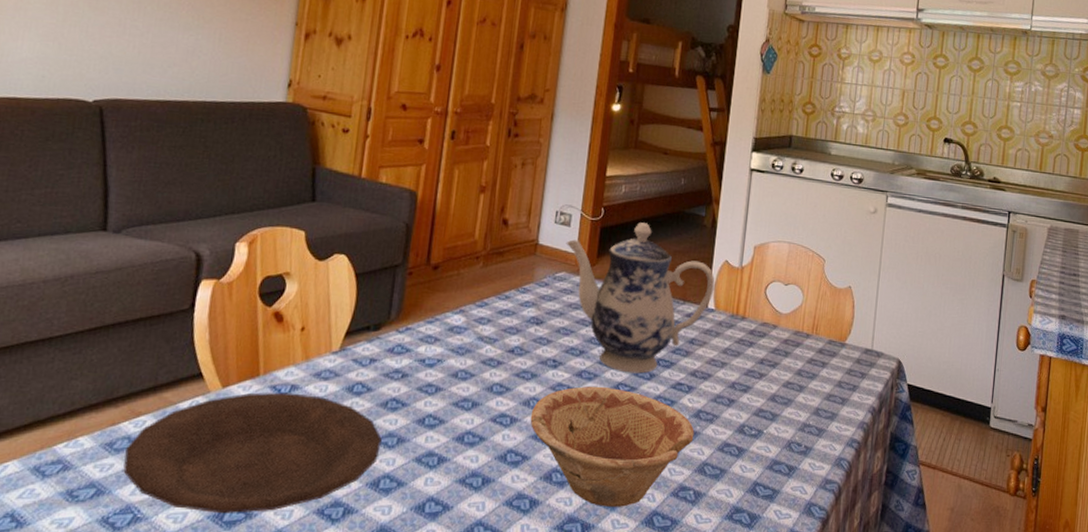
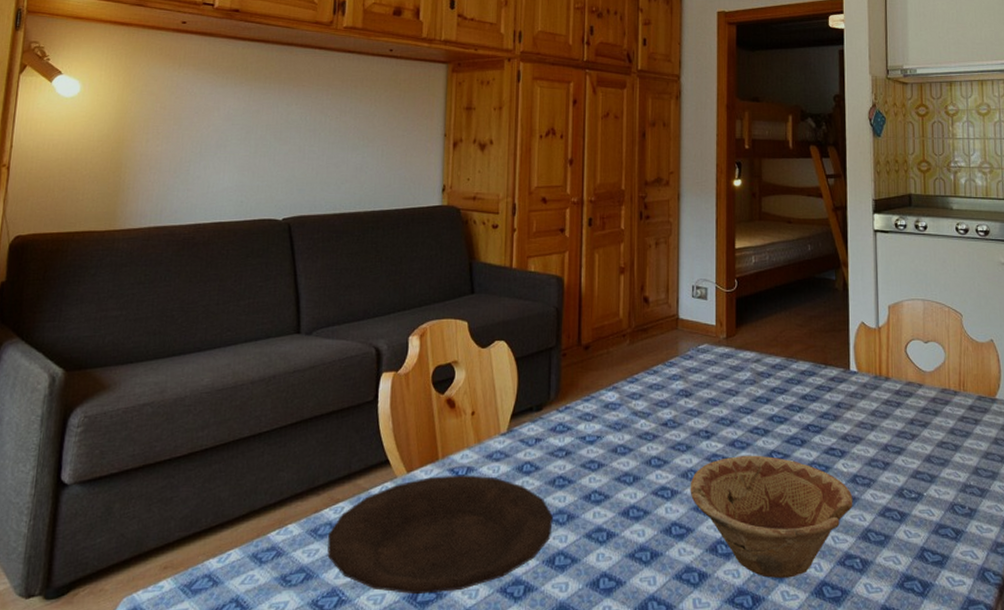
teapot: present [566,222,715,374] -> none [705,291,854,440]

